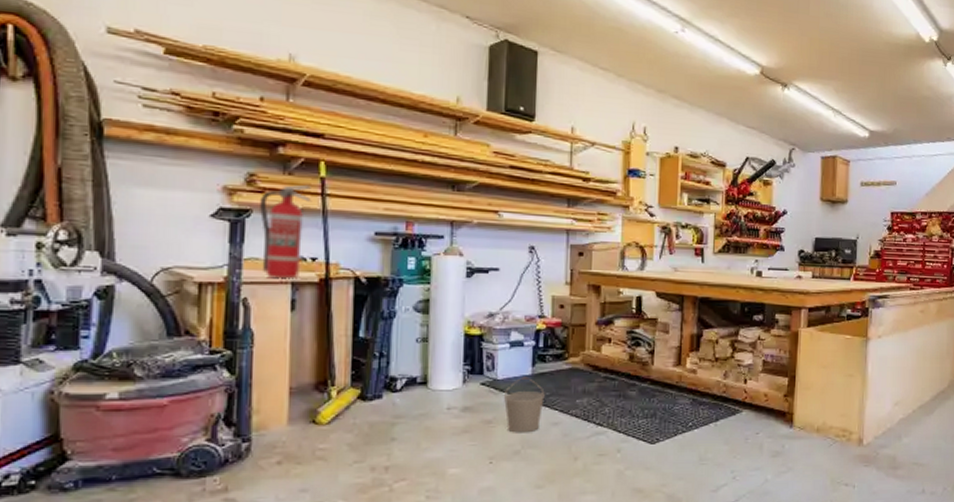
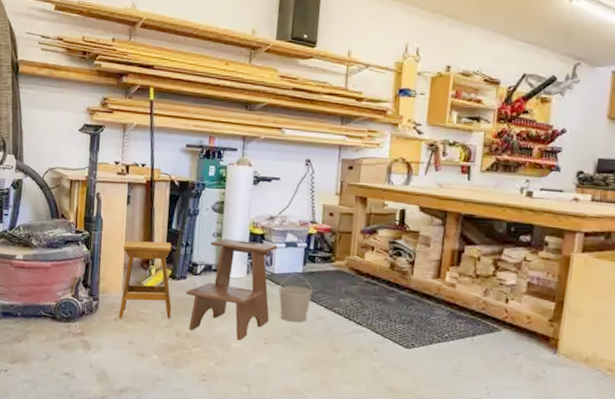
fire extinguisher: present [260,184,312,279] -> none [109,106,144,180]
stool: none [283,355,363,461] -> present [118,240,172,319]
step stool: none [382,344,500,464] -> present [186,238,278,340]

